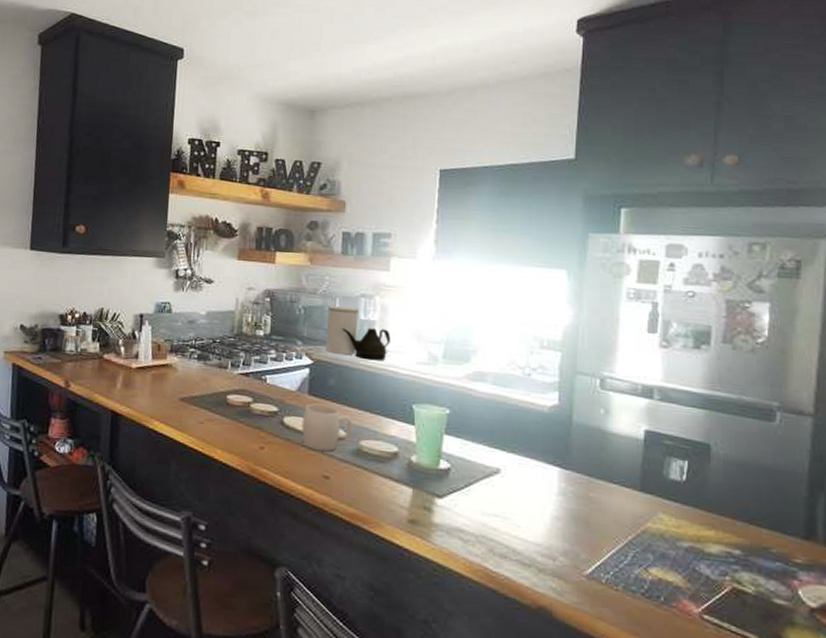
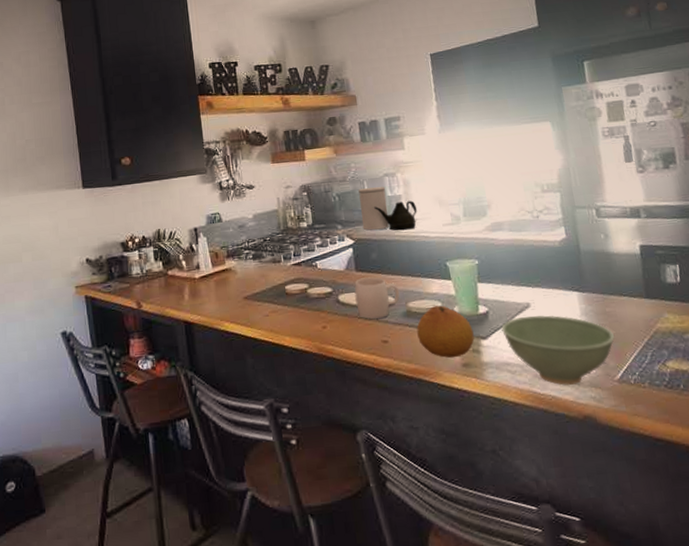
fruit: none [364,450,428,511] -> present [416,305,475,358]
bowl: none [462,482,594,570] -> present [501,315,615,386]

